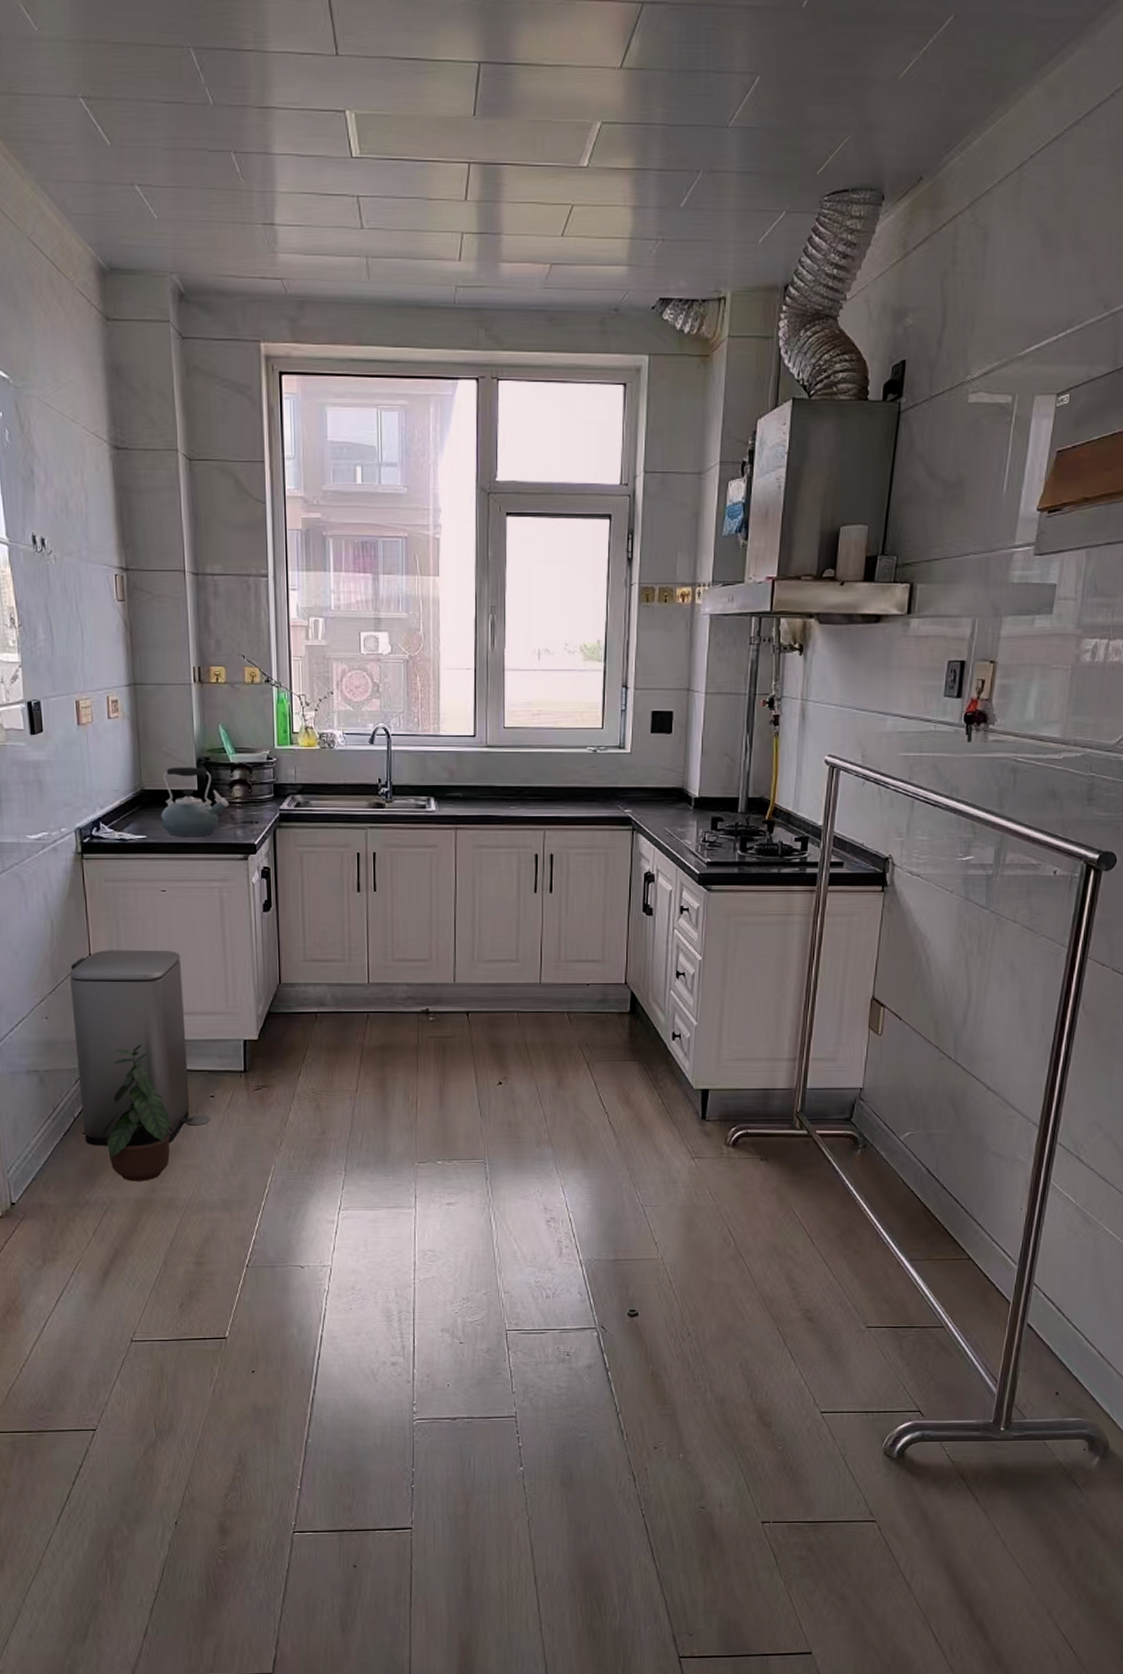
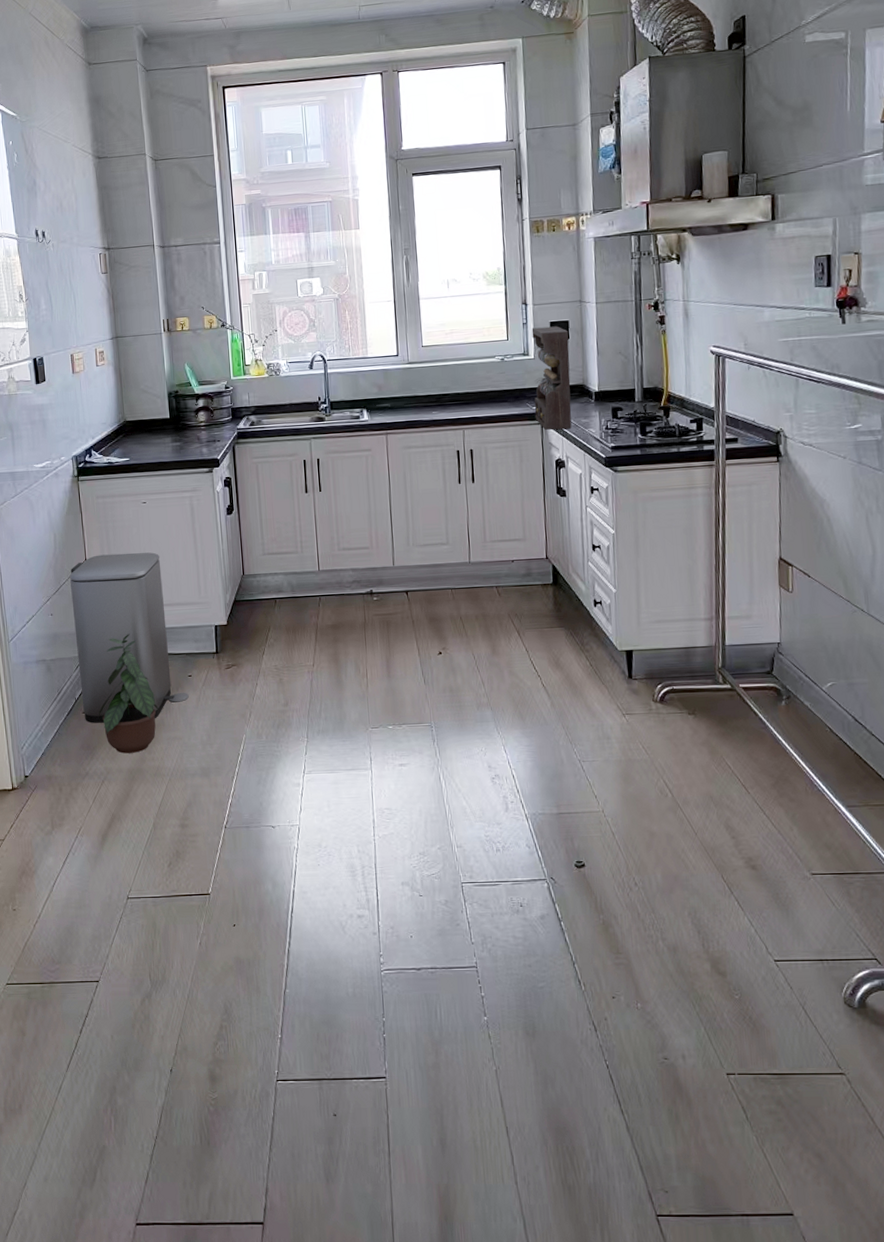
kettle: present [161,767,229,837] -> none [140,399,196,458]
spice rack: none [626,716,672,839] -> present [531,326,572,431]

